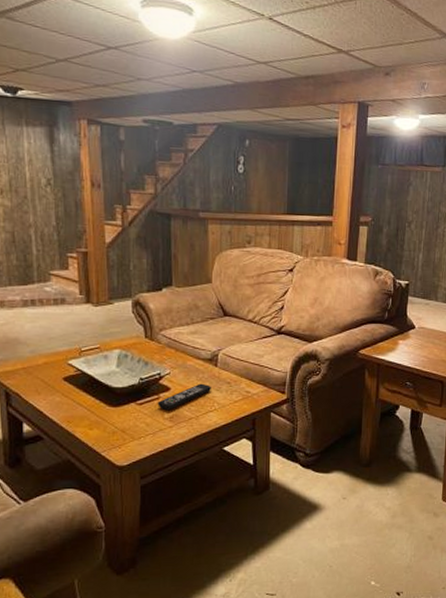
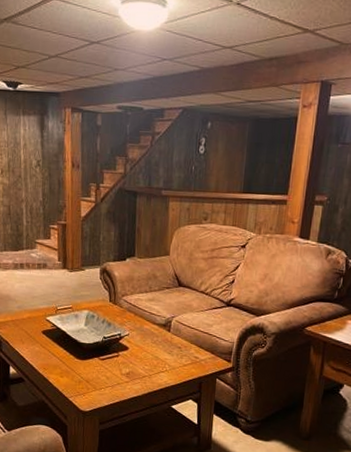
remote control: present [157,383,211,411] -> none [117,346,164,368]

